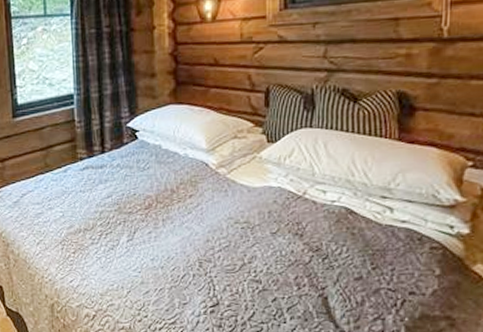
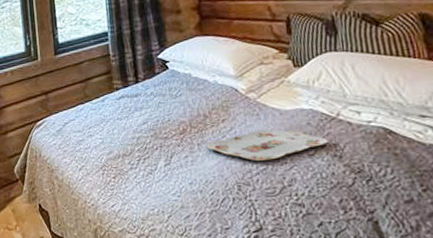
serving tray: none [171,206,292,239] -> present [206,129,328,162]

